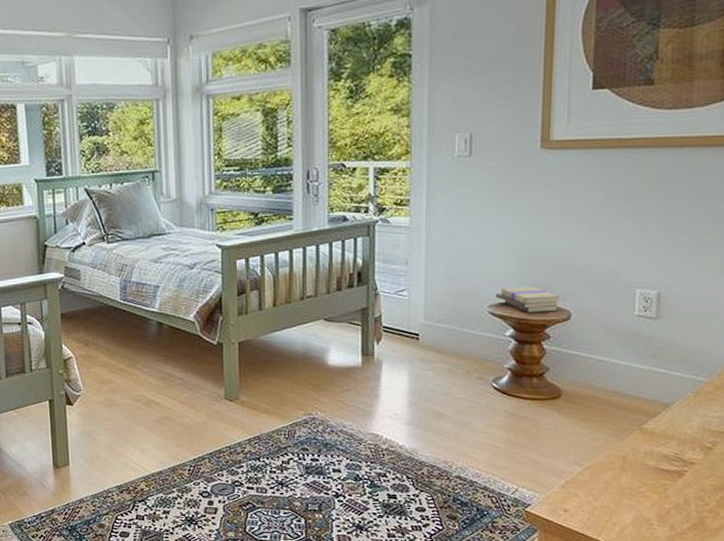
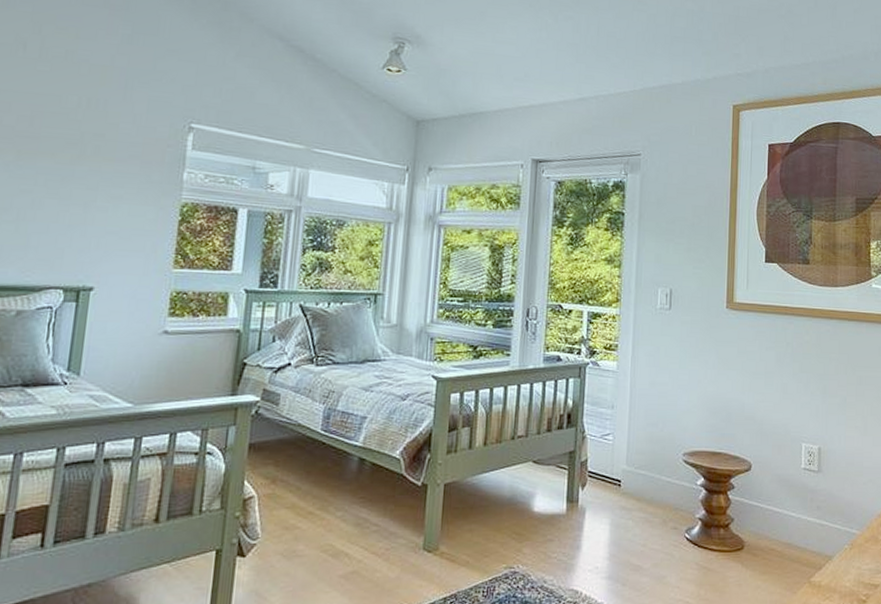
books: present [496,286,560,313] -> none [689,436,742,462]

